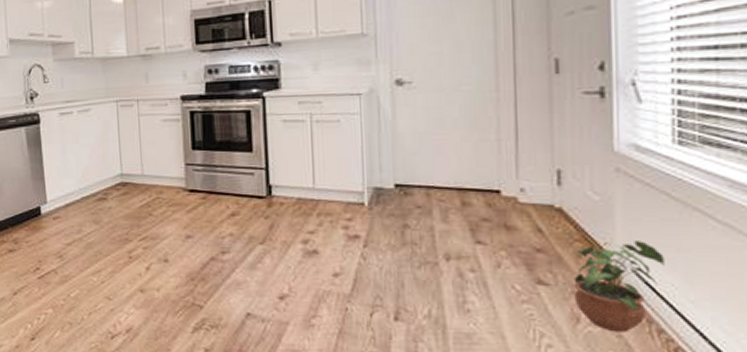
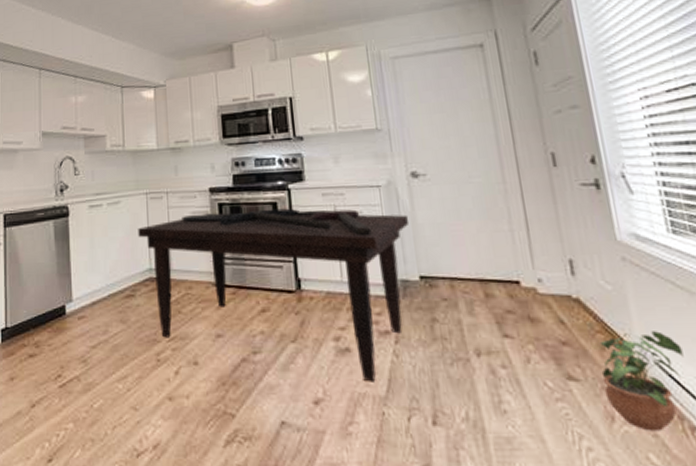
dining table: none [109,116,389,282] -> present [138,208,410,382]

